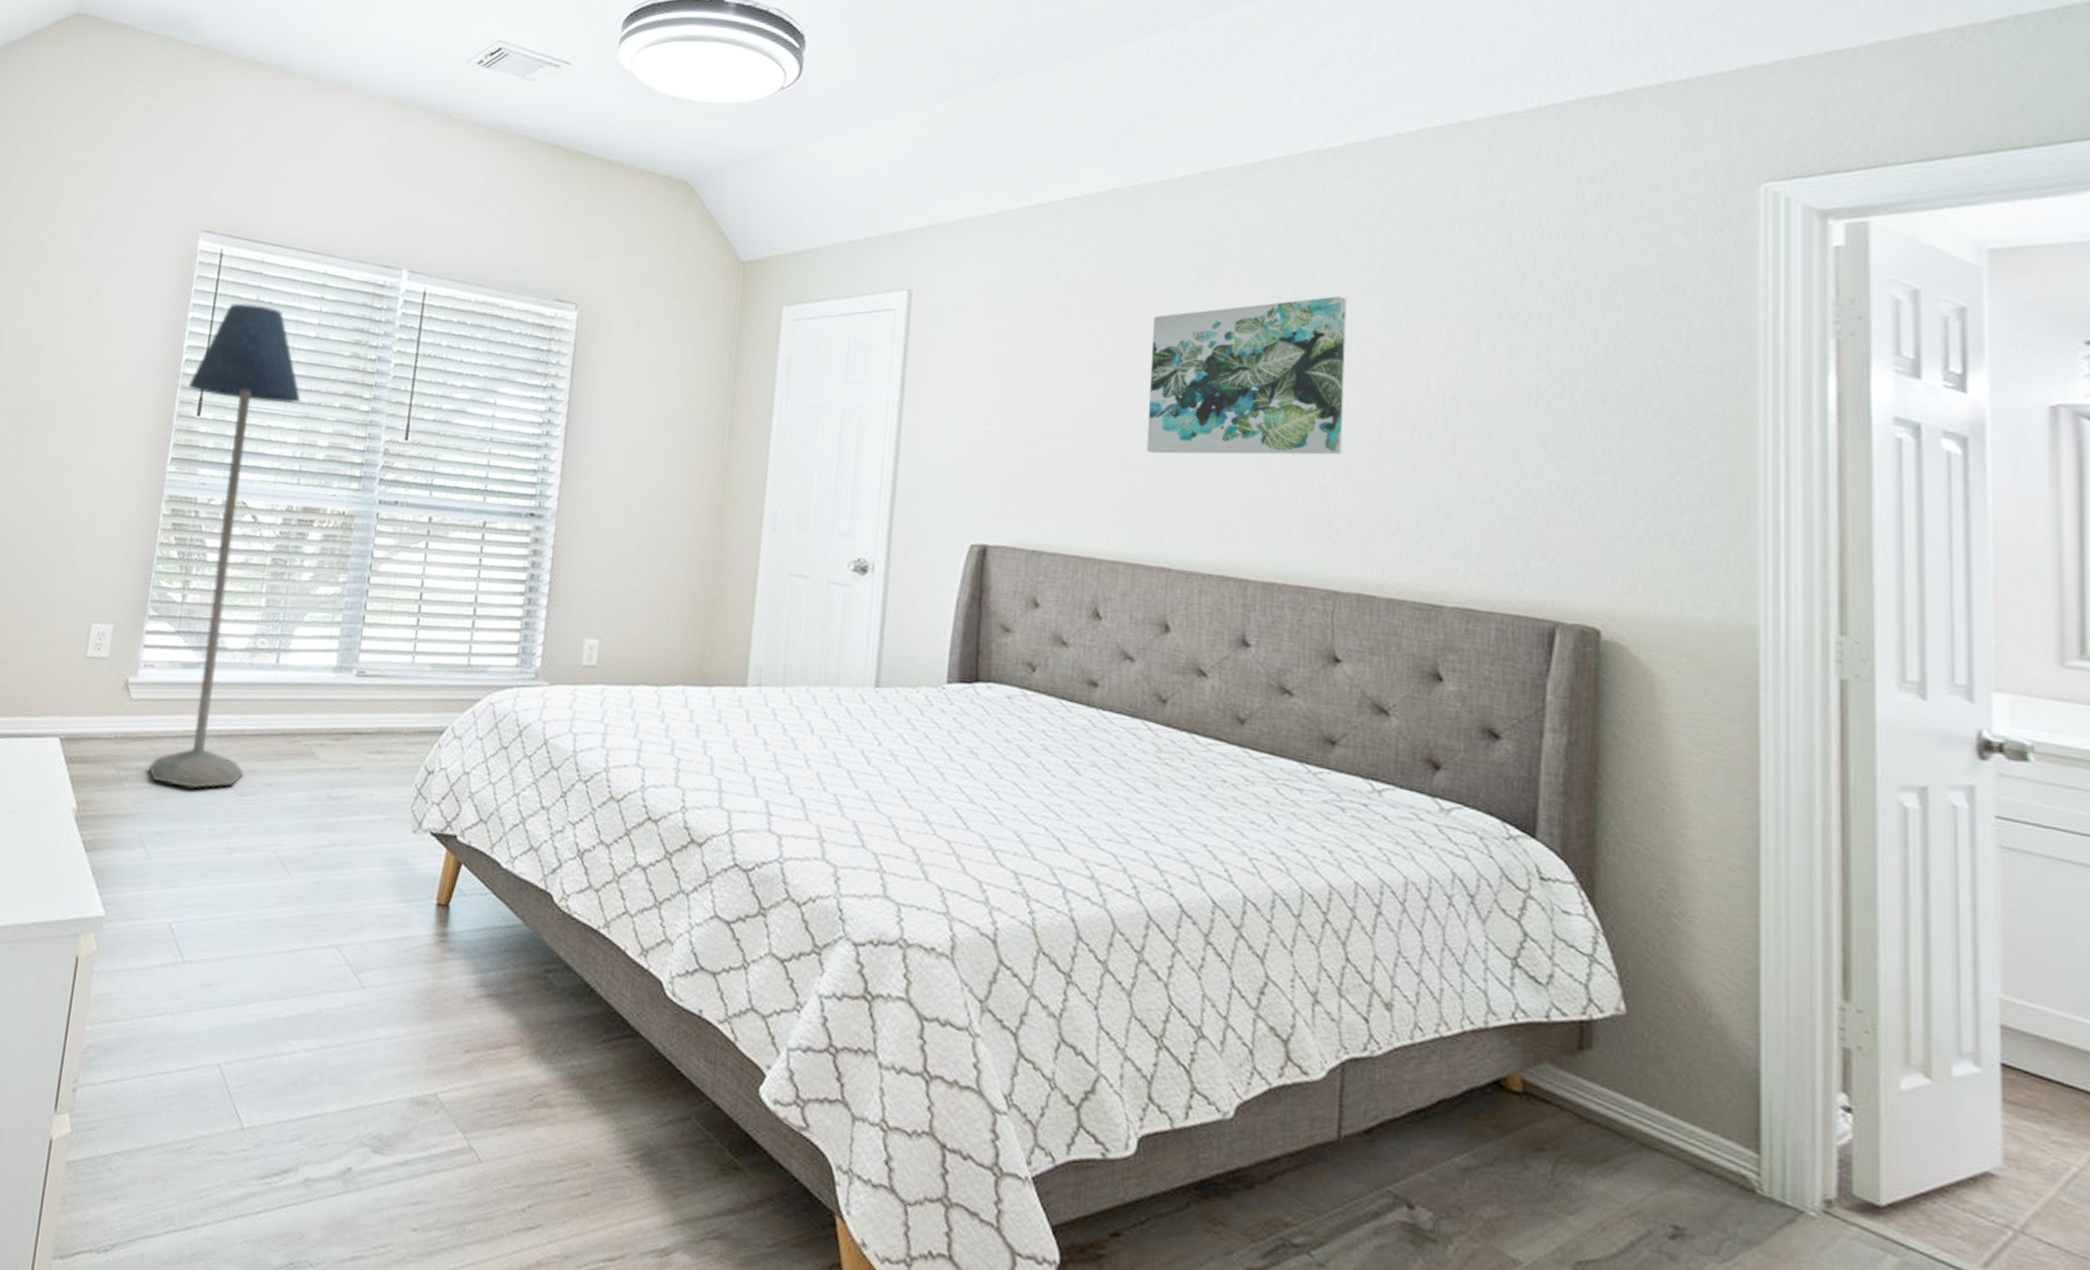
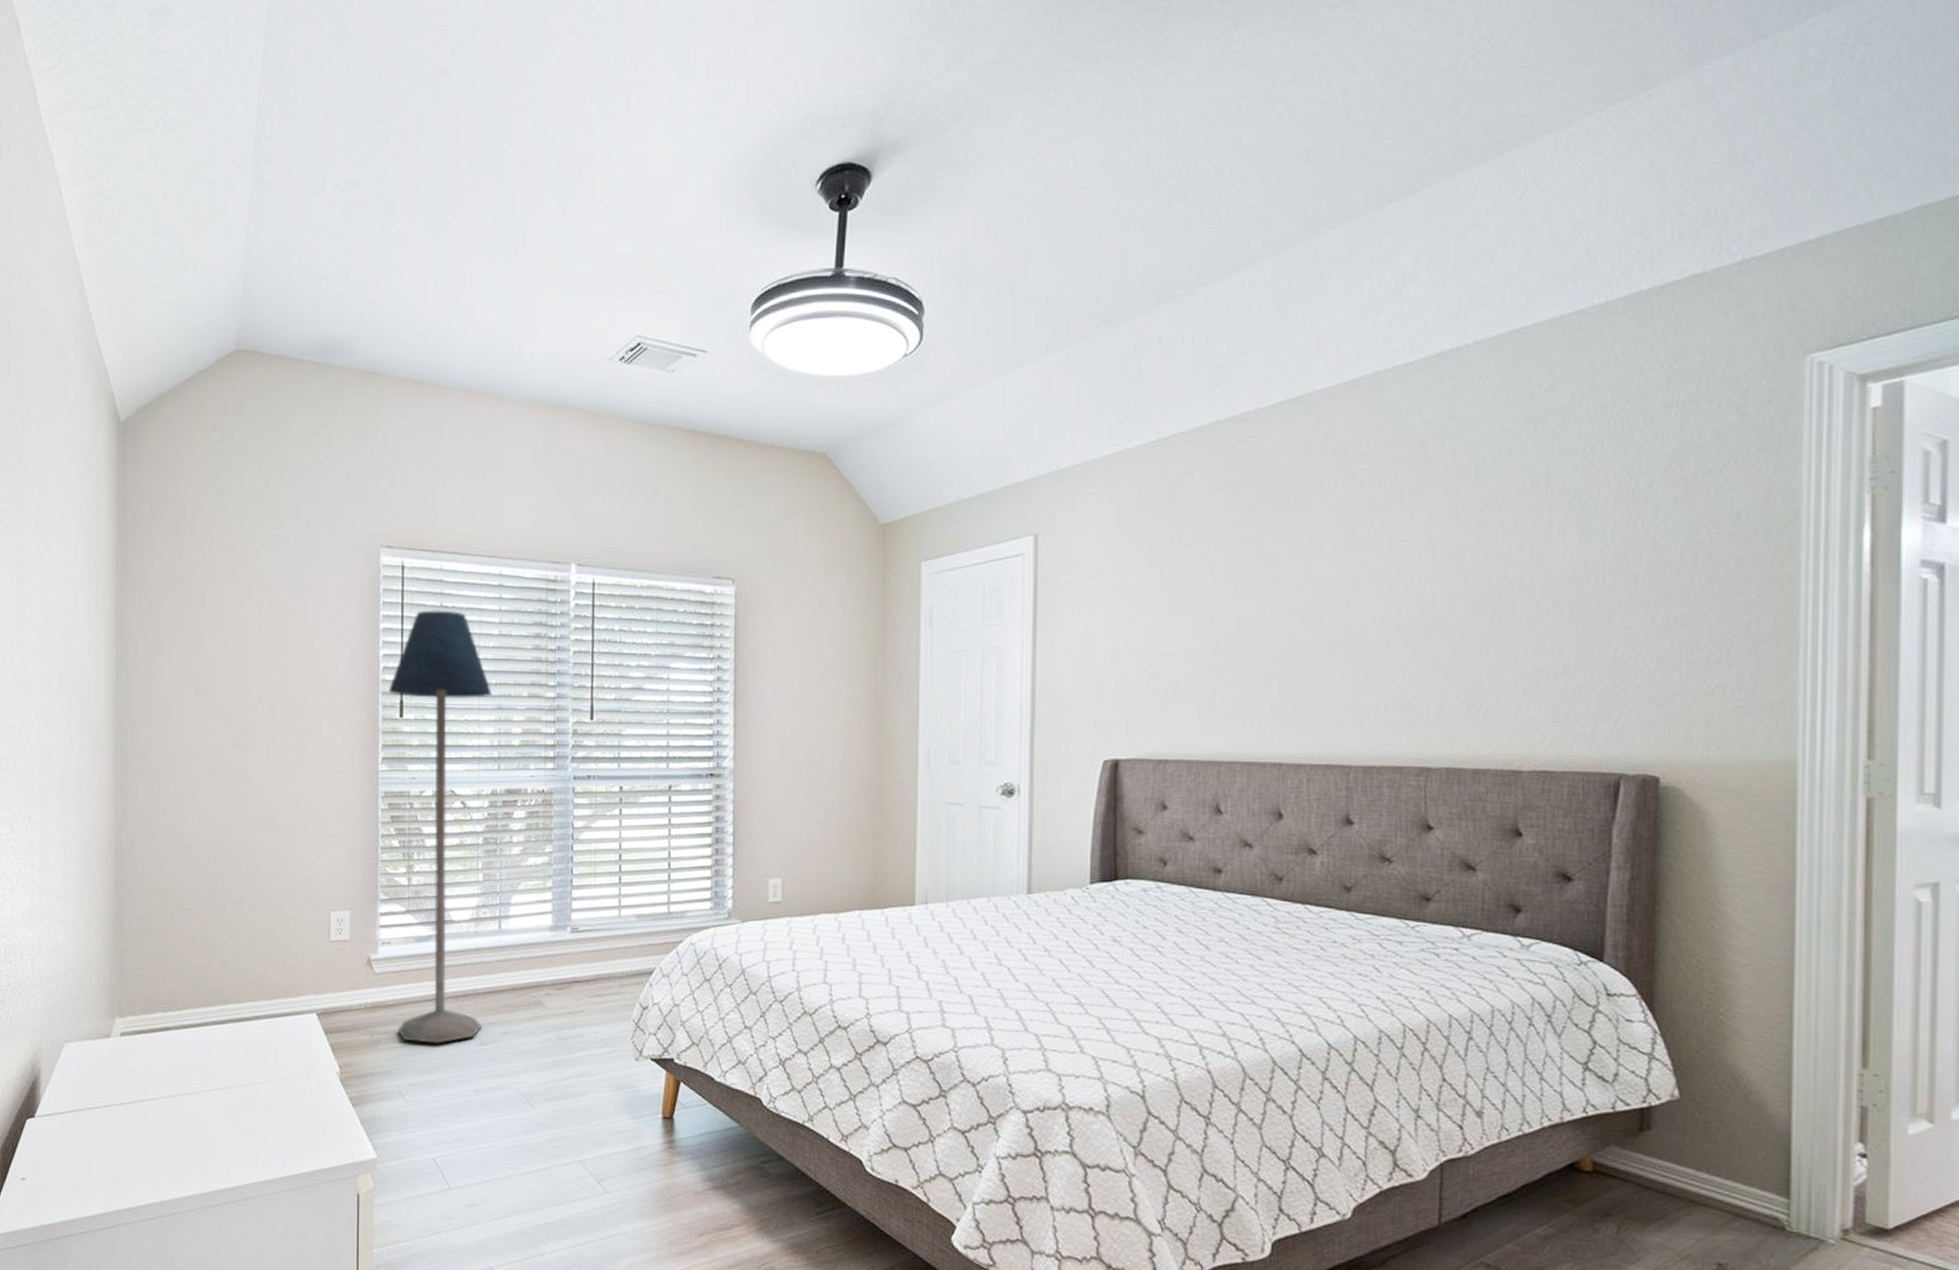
wall art: present [1146,295,1347,455] -> none [1256,500,1432,662]

